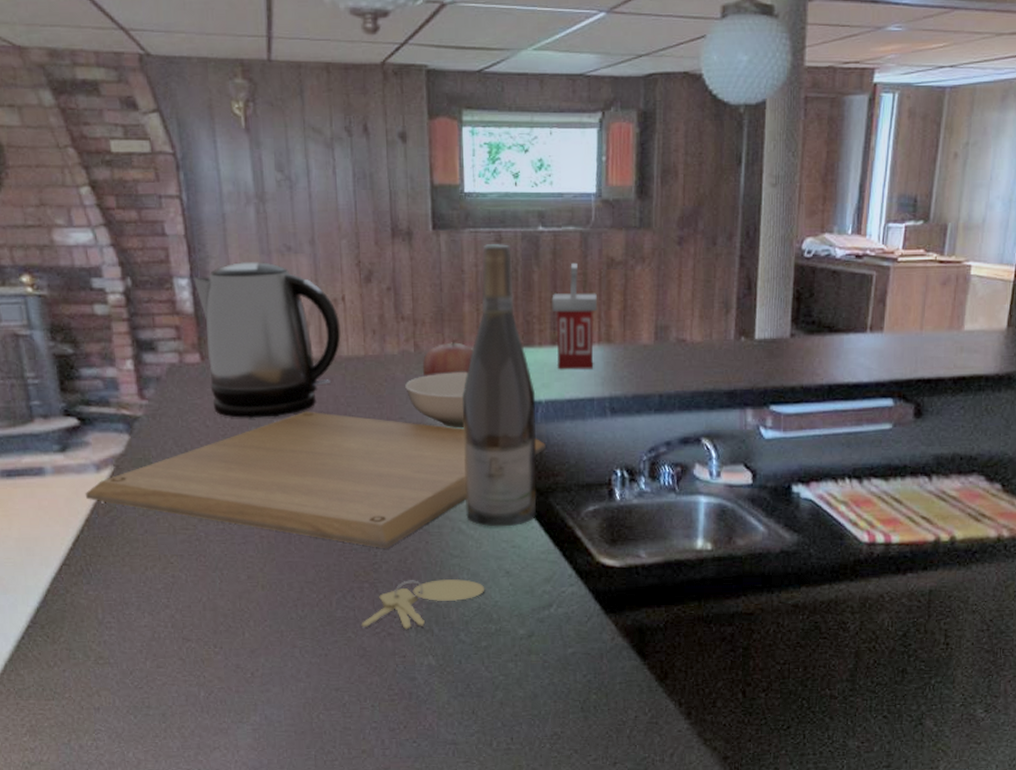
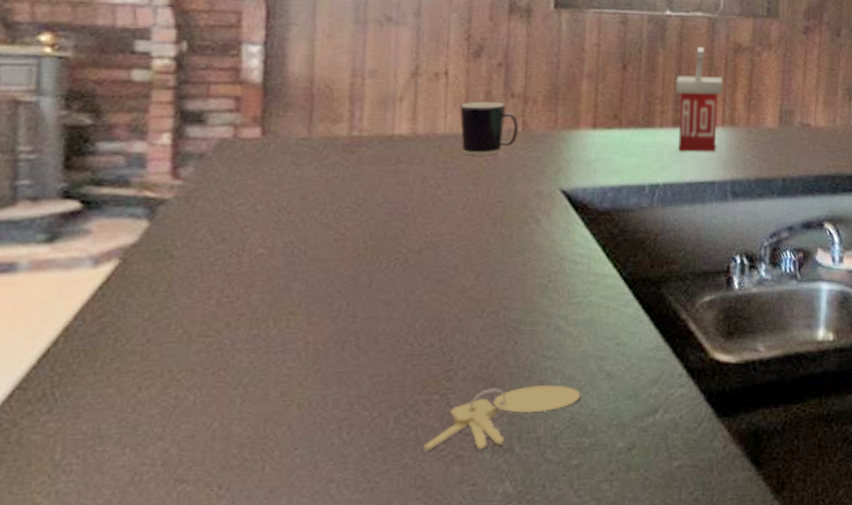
chopping board: present [85,411,546,549] -> none [70,193,661,352]
kettle: present [194,261,341,419] -> none [268,30,440,203]
mug: none [358,324,412,376] -> present [459,101,519,156]
bowl: present [405,372,468,429] -> none [508,153,581,213]
fruit: present [422,338,473,377] -> none [529,118,588,157]
wine bottle: present [463,244,537,527] -> none [565,25,653,323]

